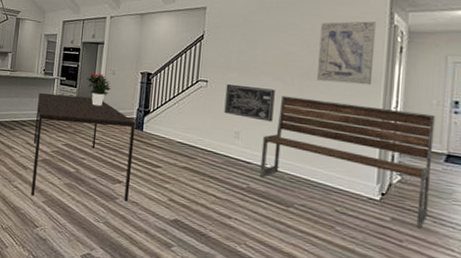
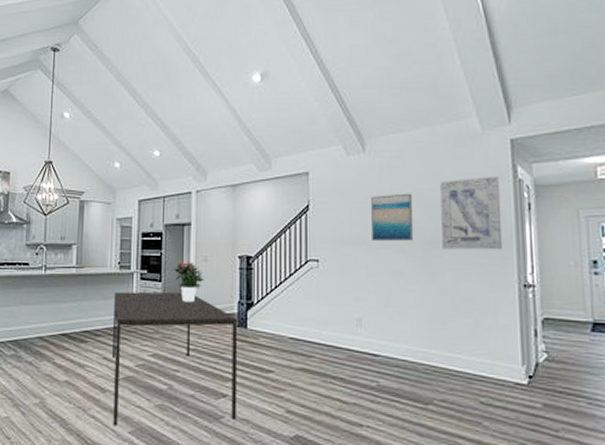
wall art: present [224,83,275,122] -> none [341,261,398,303]
wall art: none [255,30,296,71] -> present [371,193,414,242]
bench: present [259,95,435,229] -> none [389,270,581,414]

